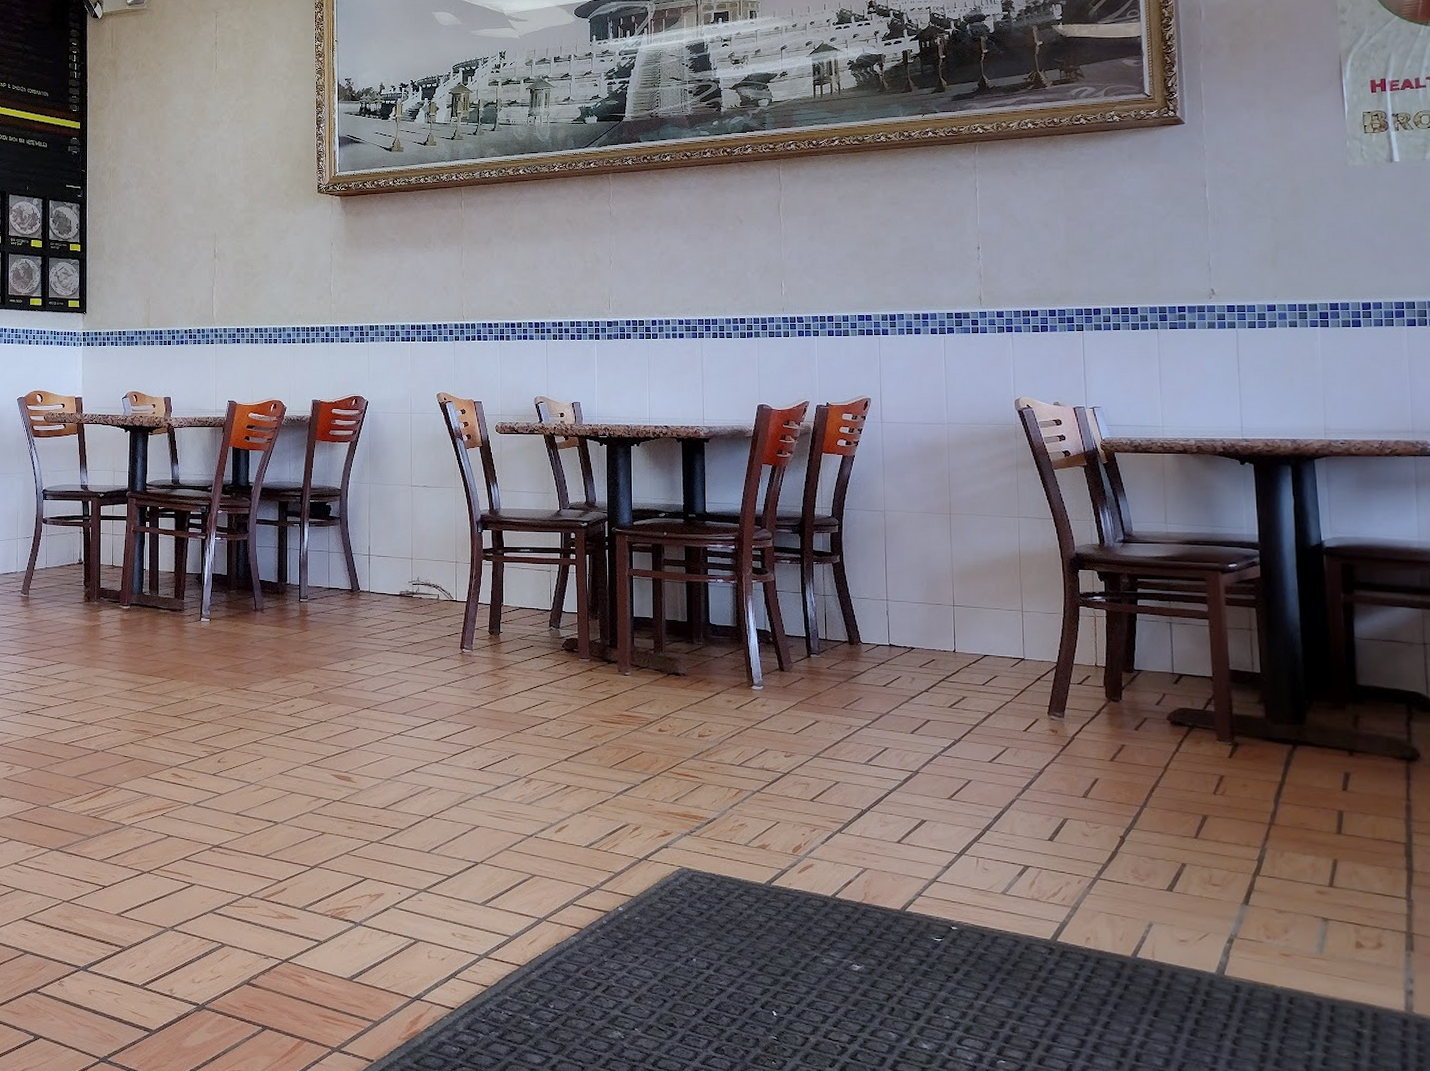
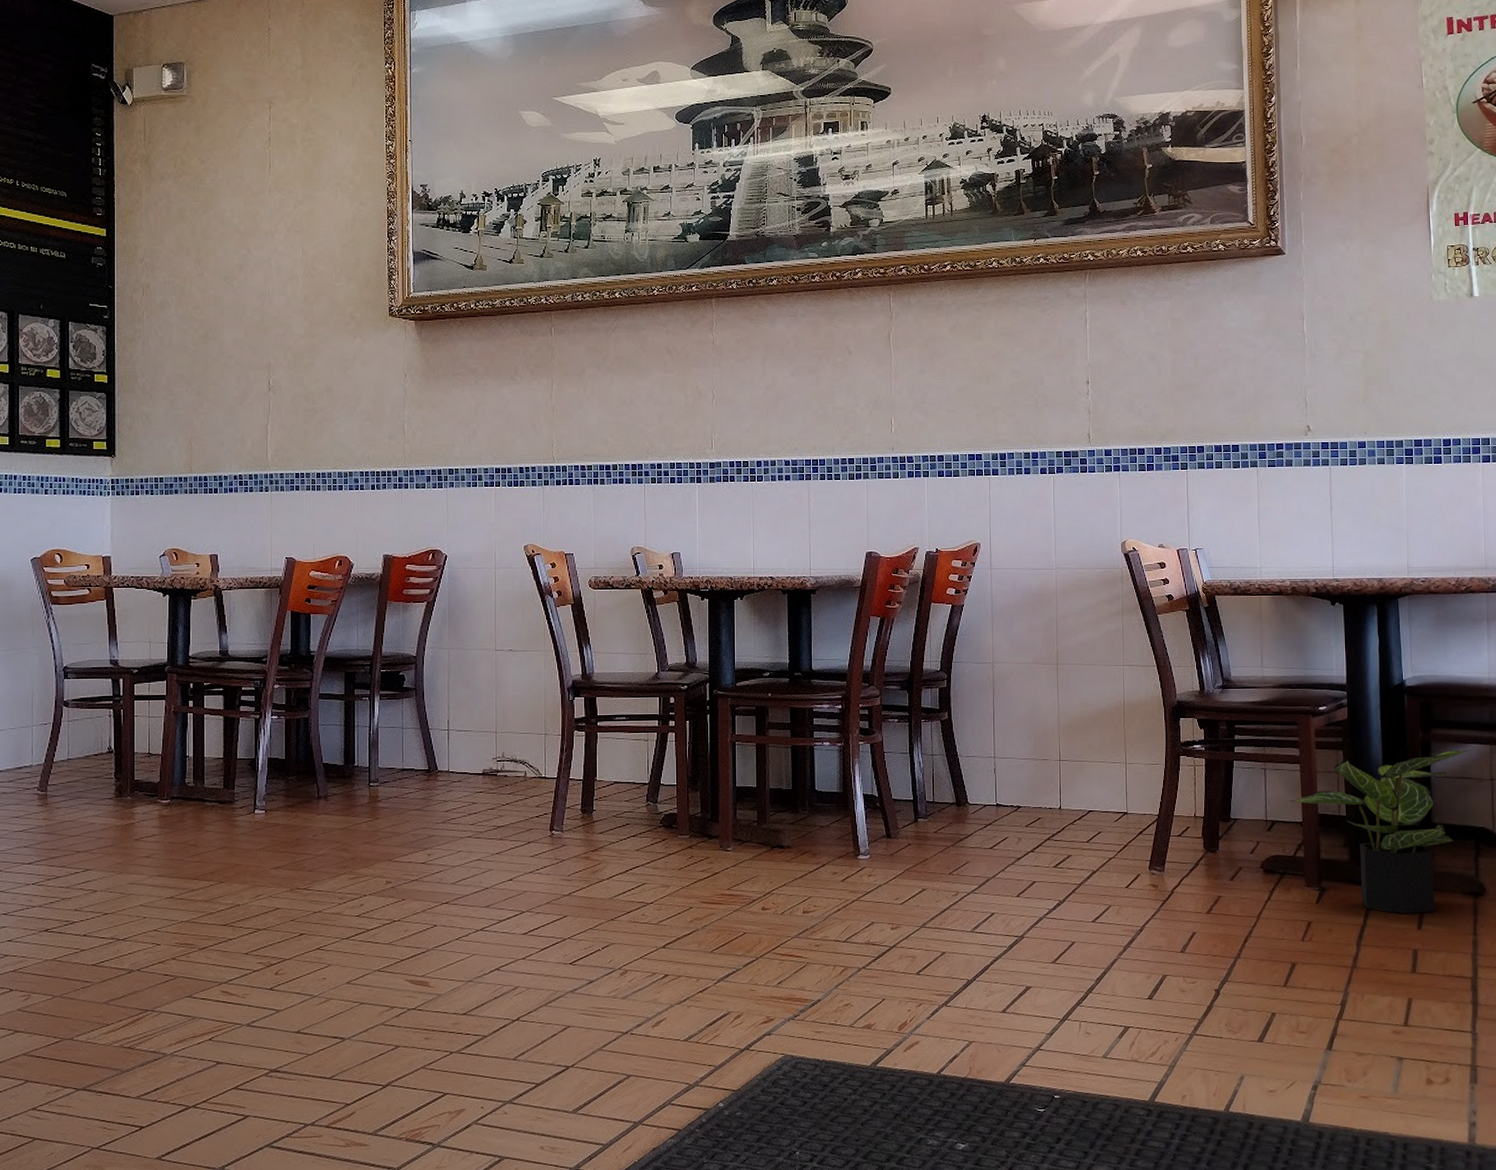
potted plant: none [1199,612,1401,775] -> present [1290,749,1472,914]

